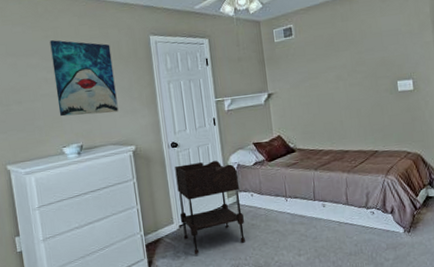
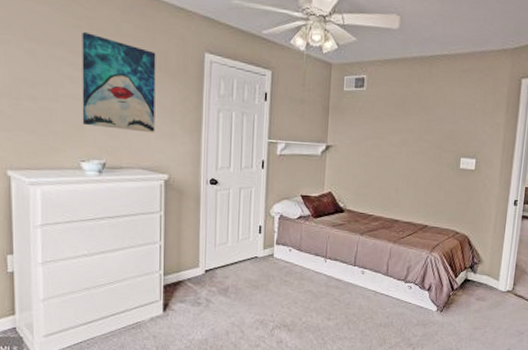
side table: present [175,161,245,254] -> none [207,205,279,303]

